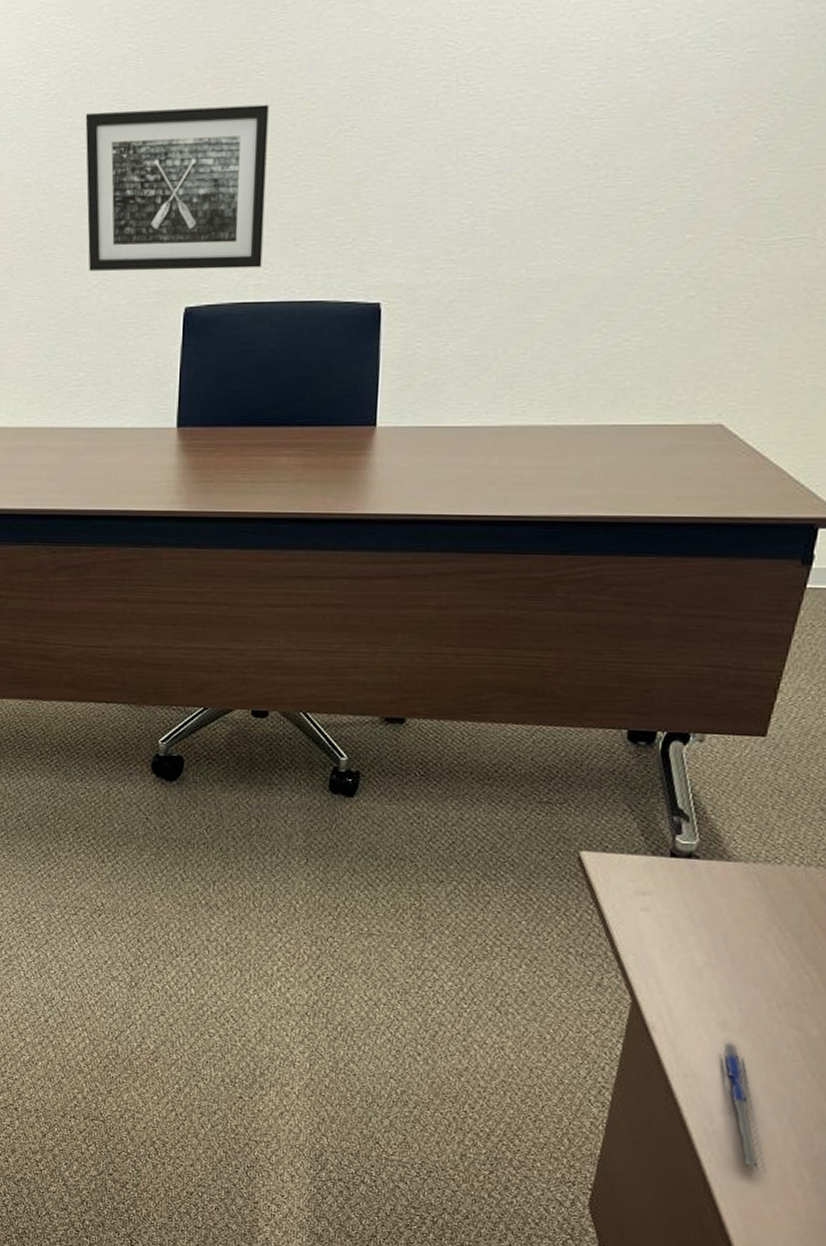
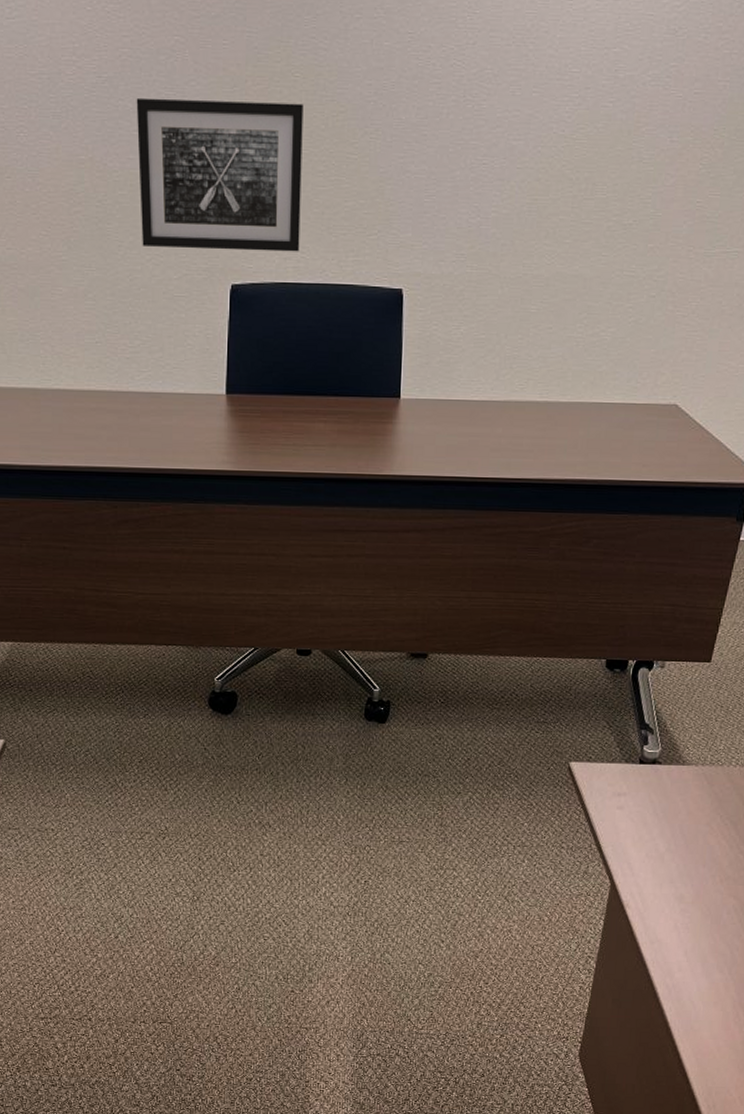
pen: present [719,1042,766,1173] -> none [677,912,712,1016]

